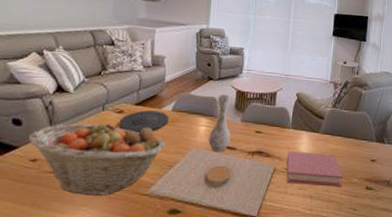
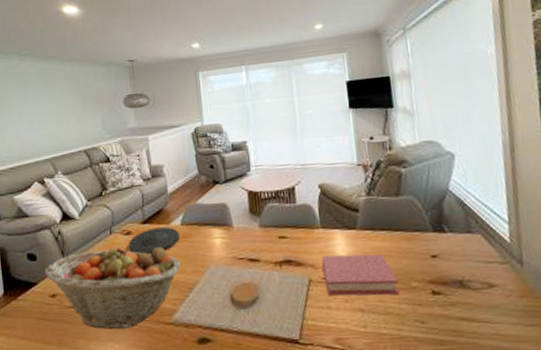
vase: present [208,94,231,153] -> none [226,197,251,267]

